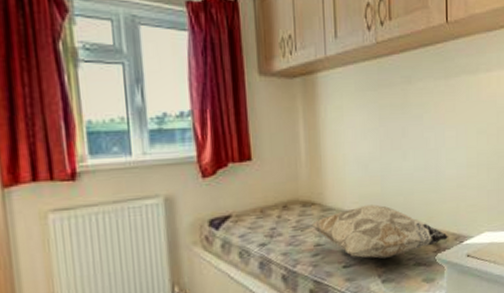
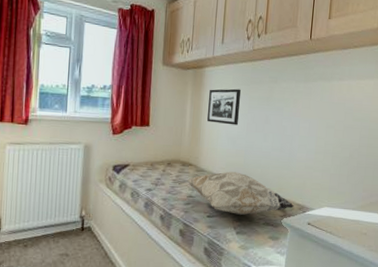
picture frame: none [326,96,368,145] -> present [206,88,242,125]

